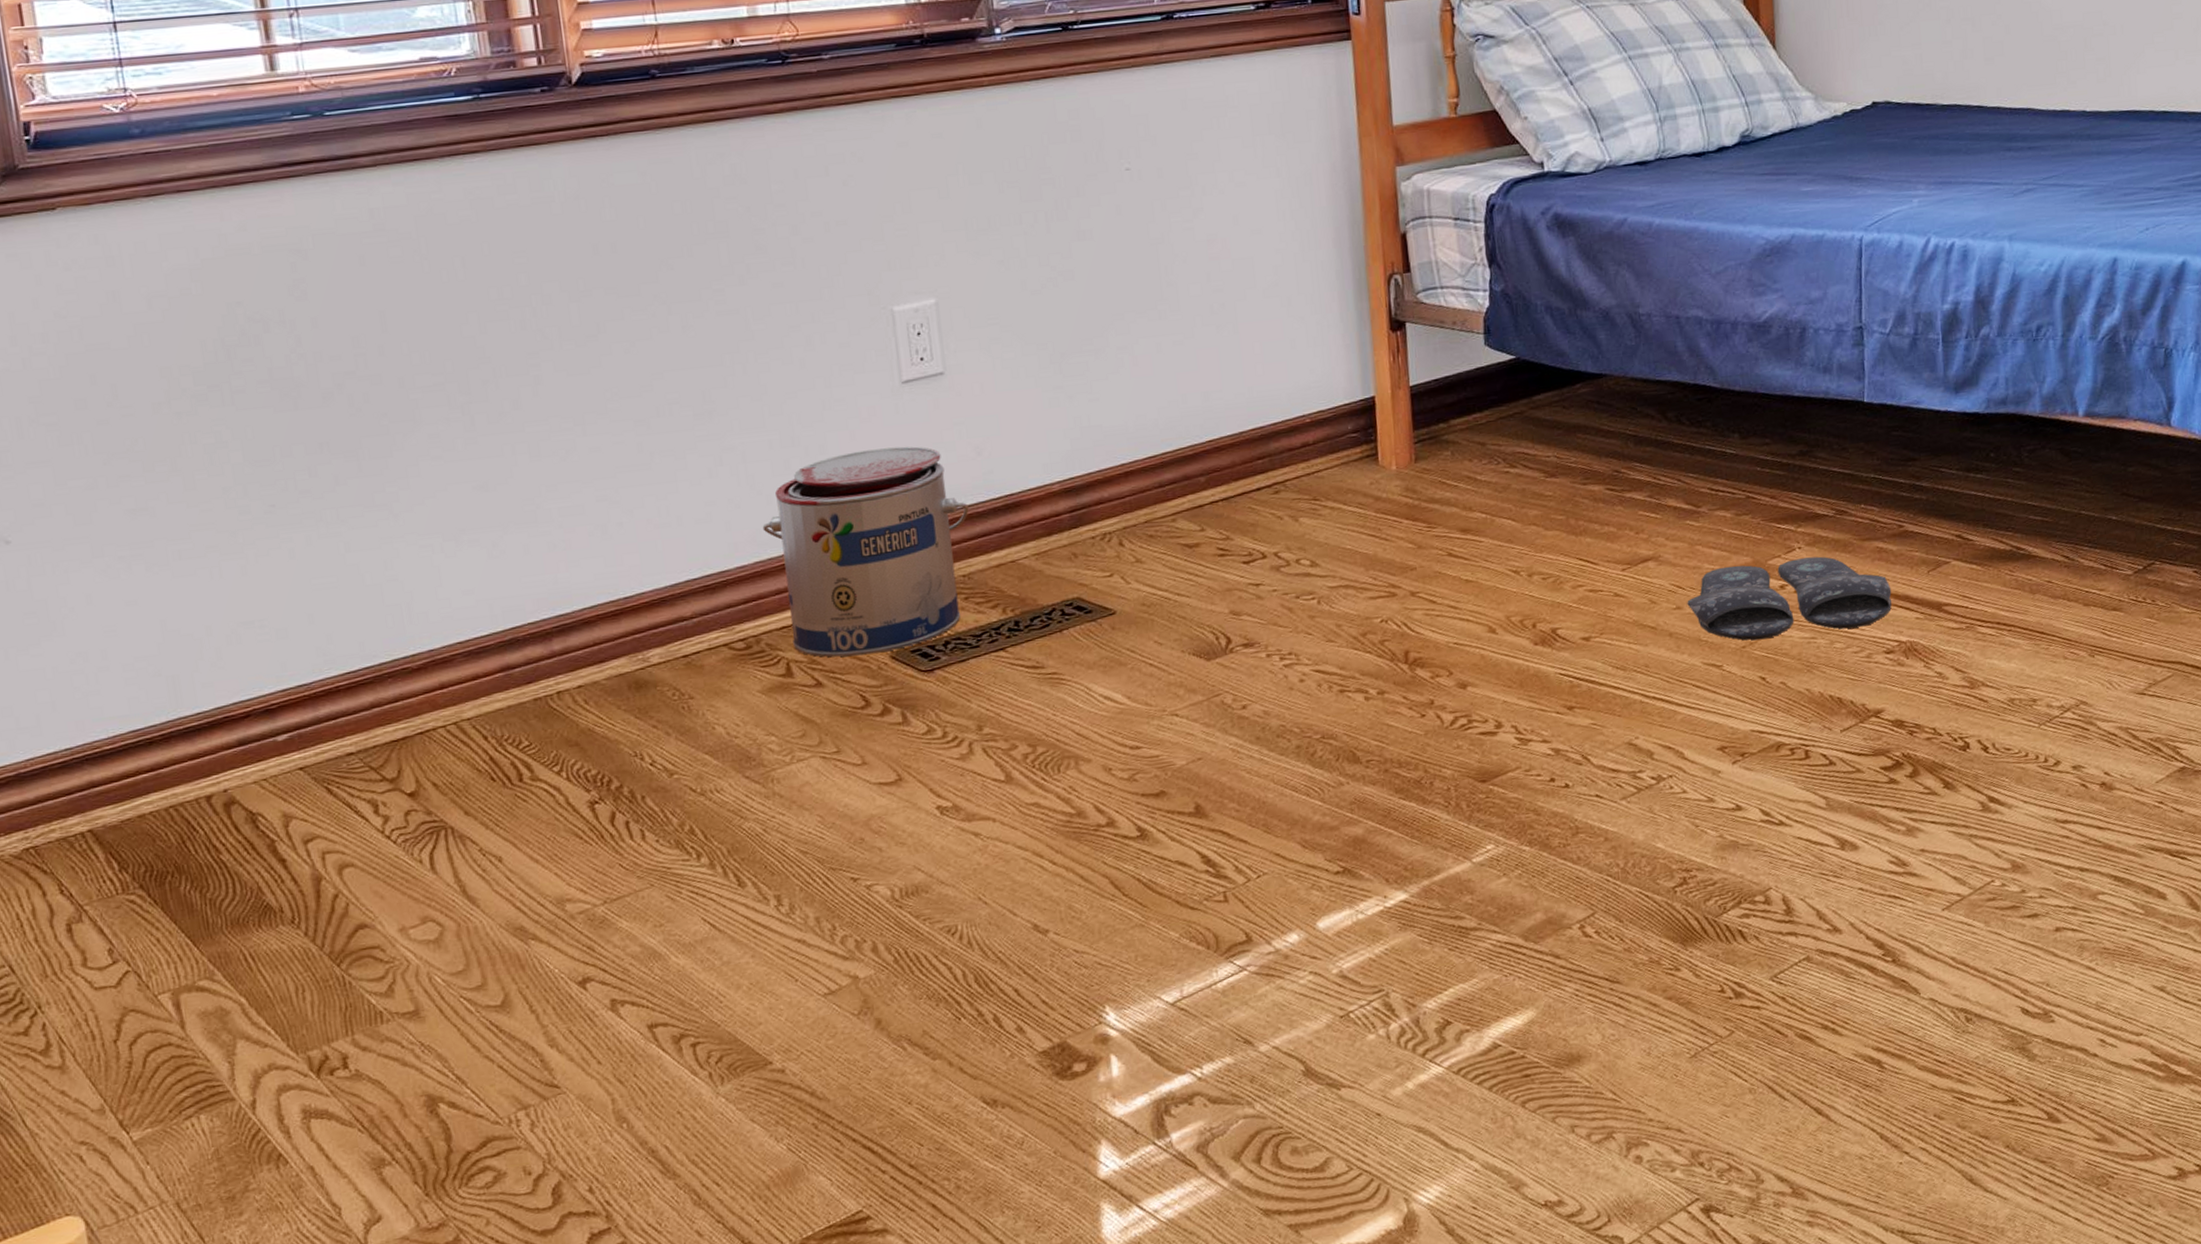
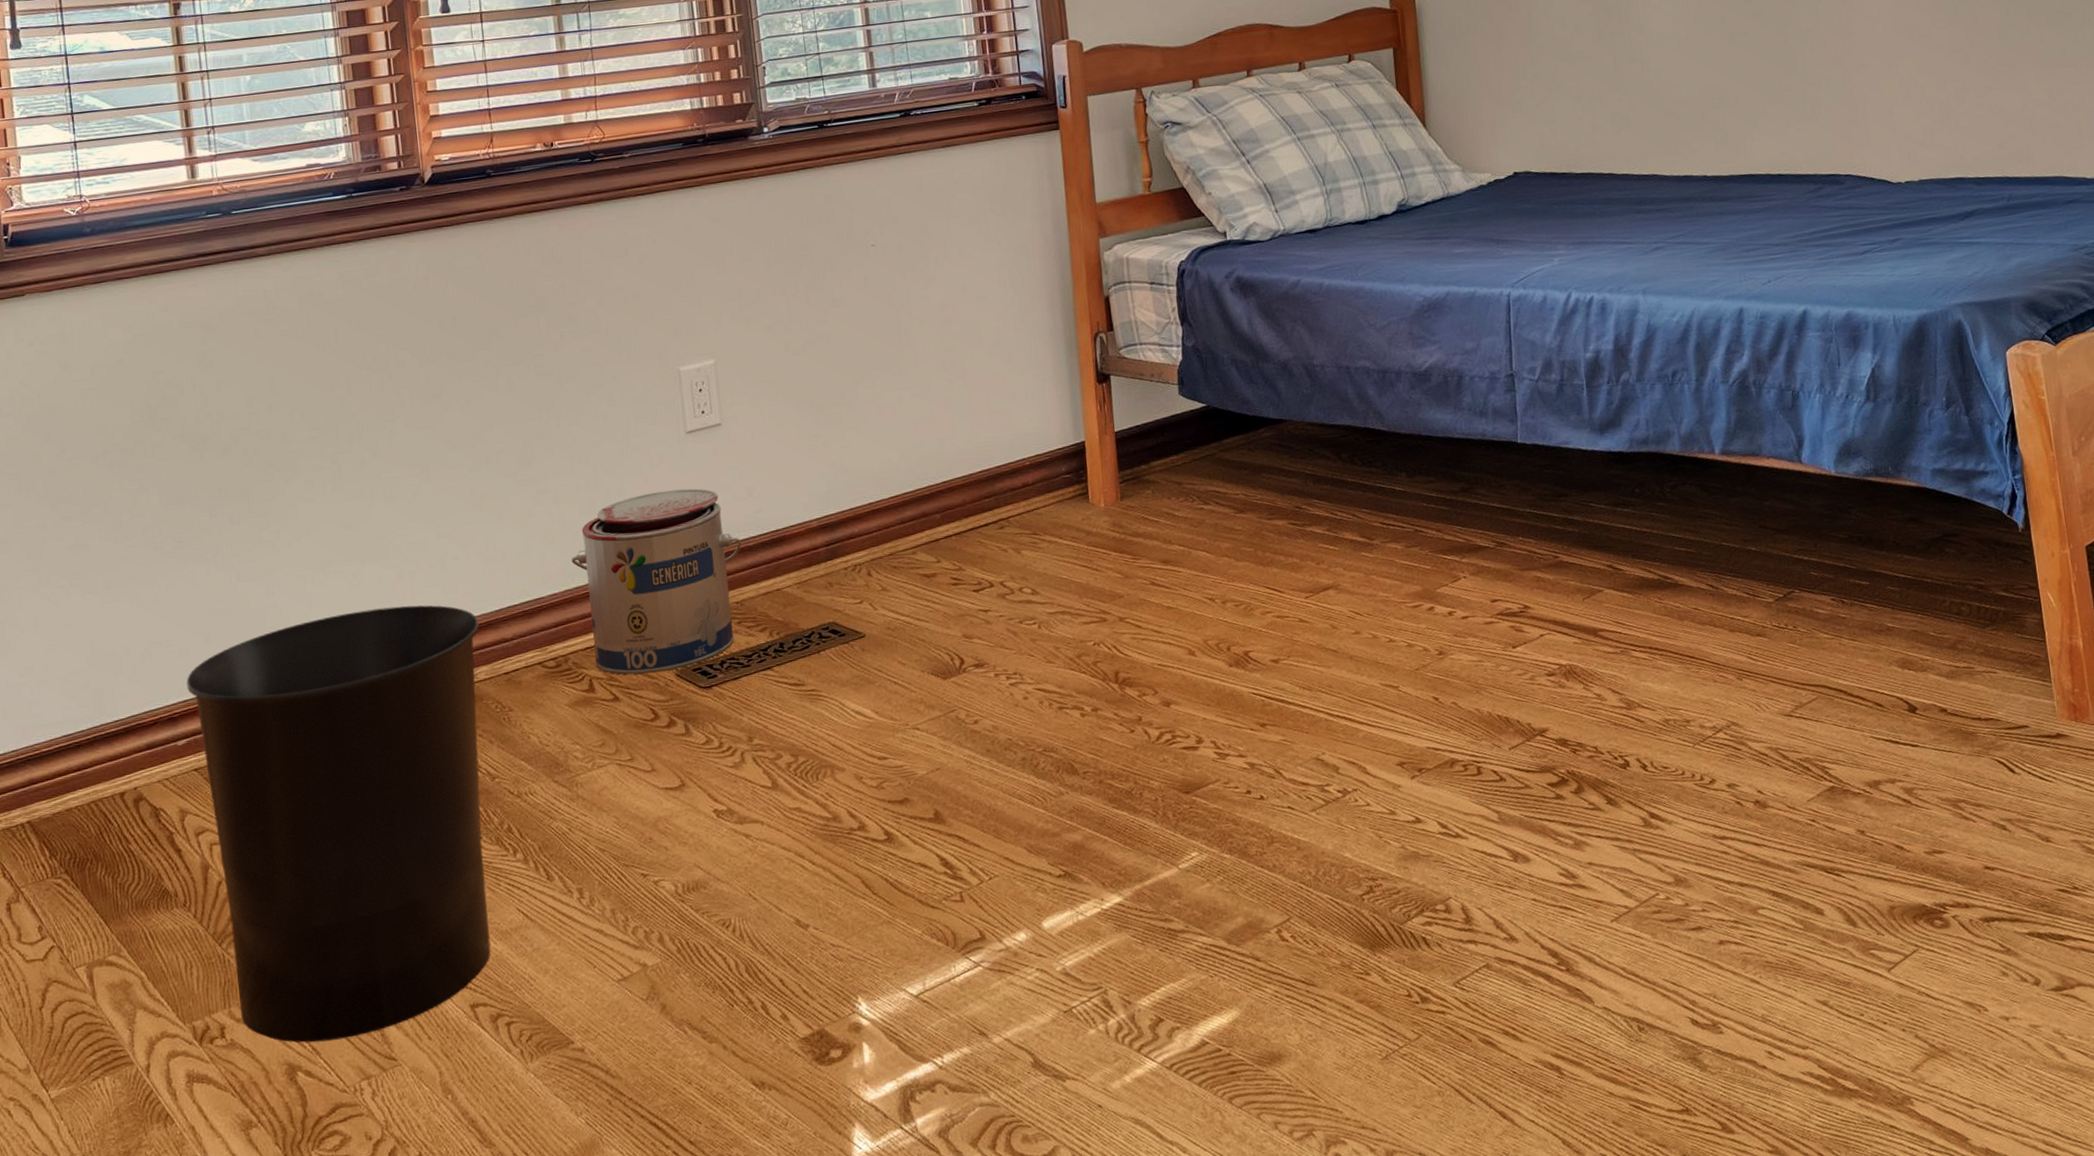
waste bin: none [285,578,672,1072] -> present [186,605,491,1043]
slippers: present [1687,556,1892,641] -> none [1364,585,1551,663]

